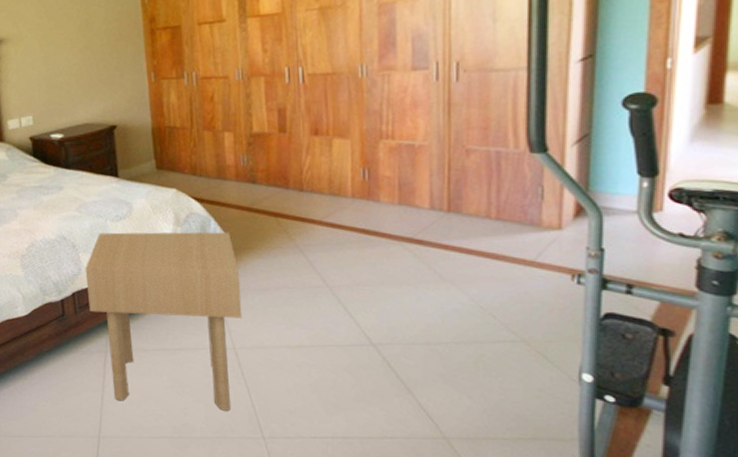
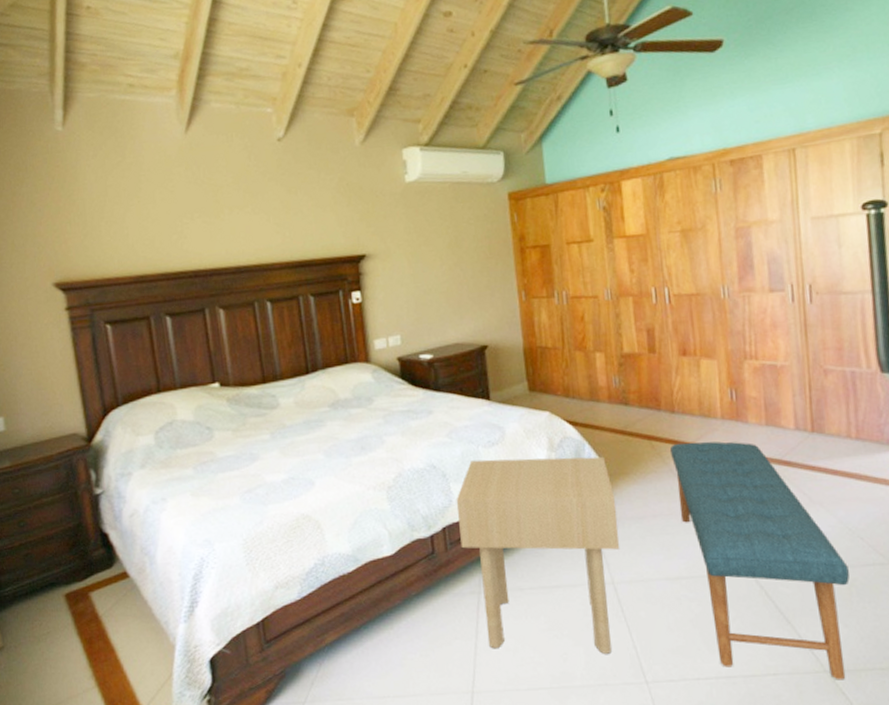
bench: none [296,219,477,447] -> present [669,441,850,680]

